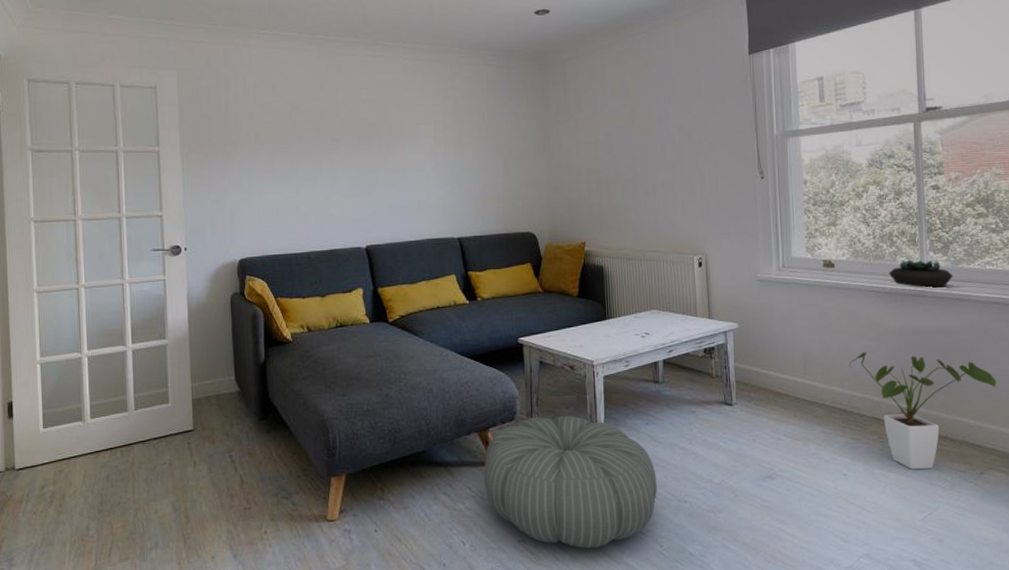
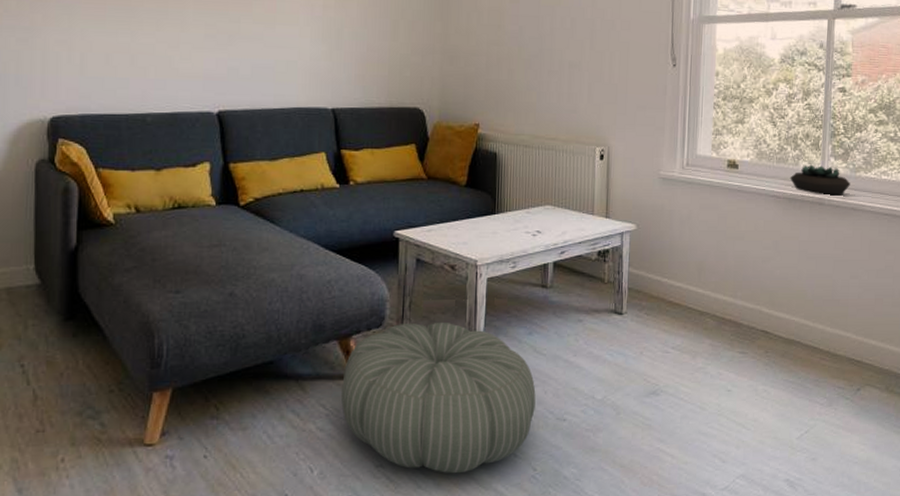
house plant: present [847,352,997,469] -> none [741,260,880,385]

